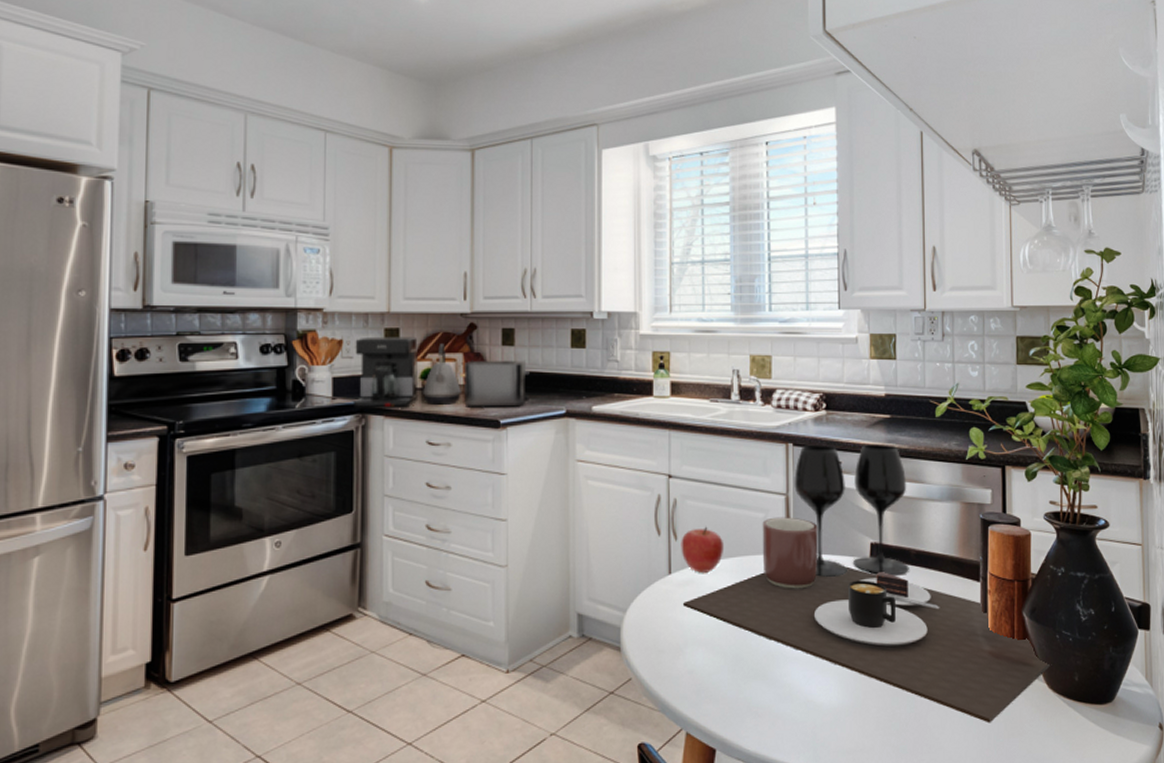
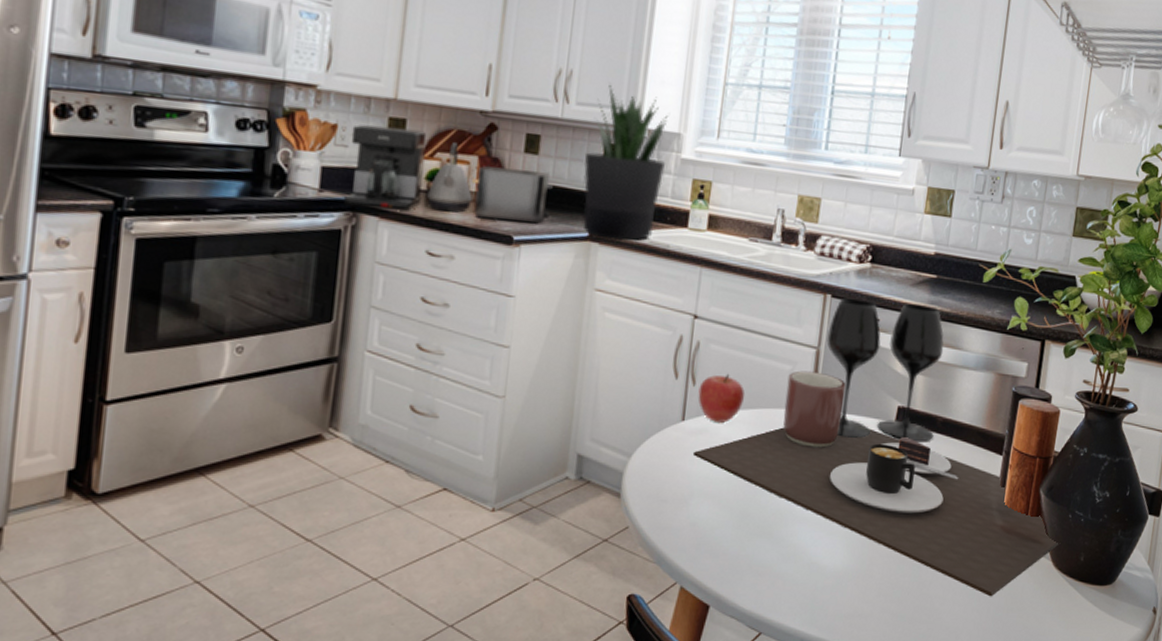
planter: none [554,276,626,414] -> present [582,84,669,242]

